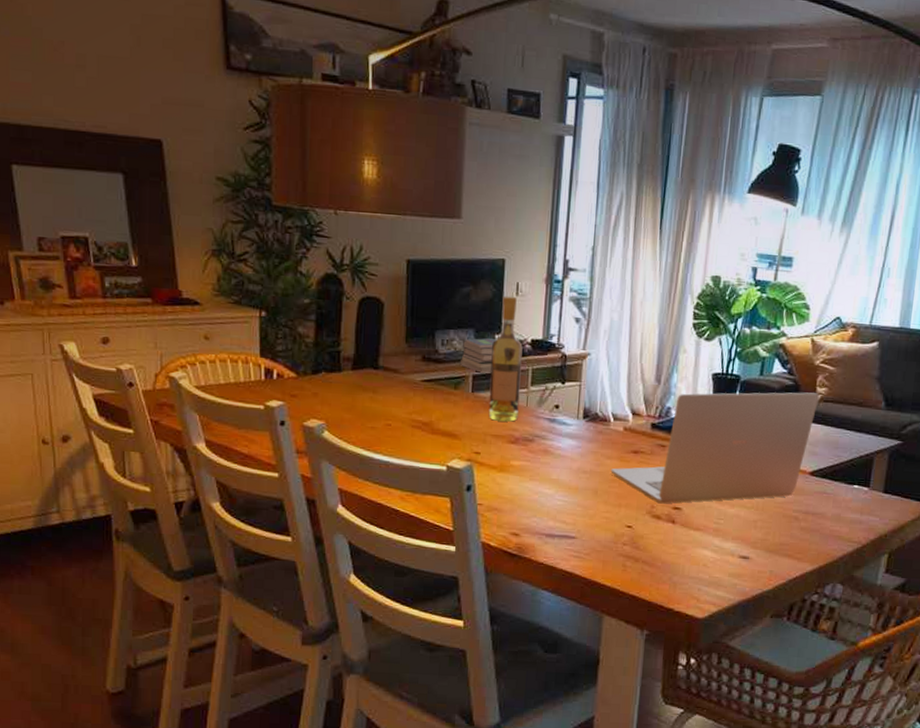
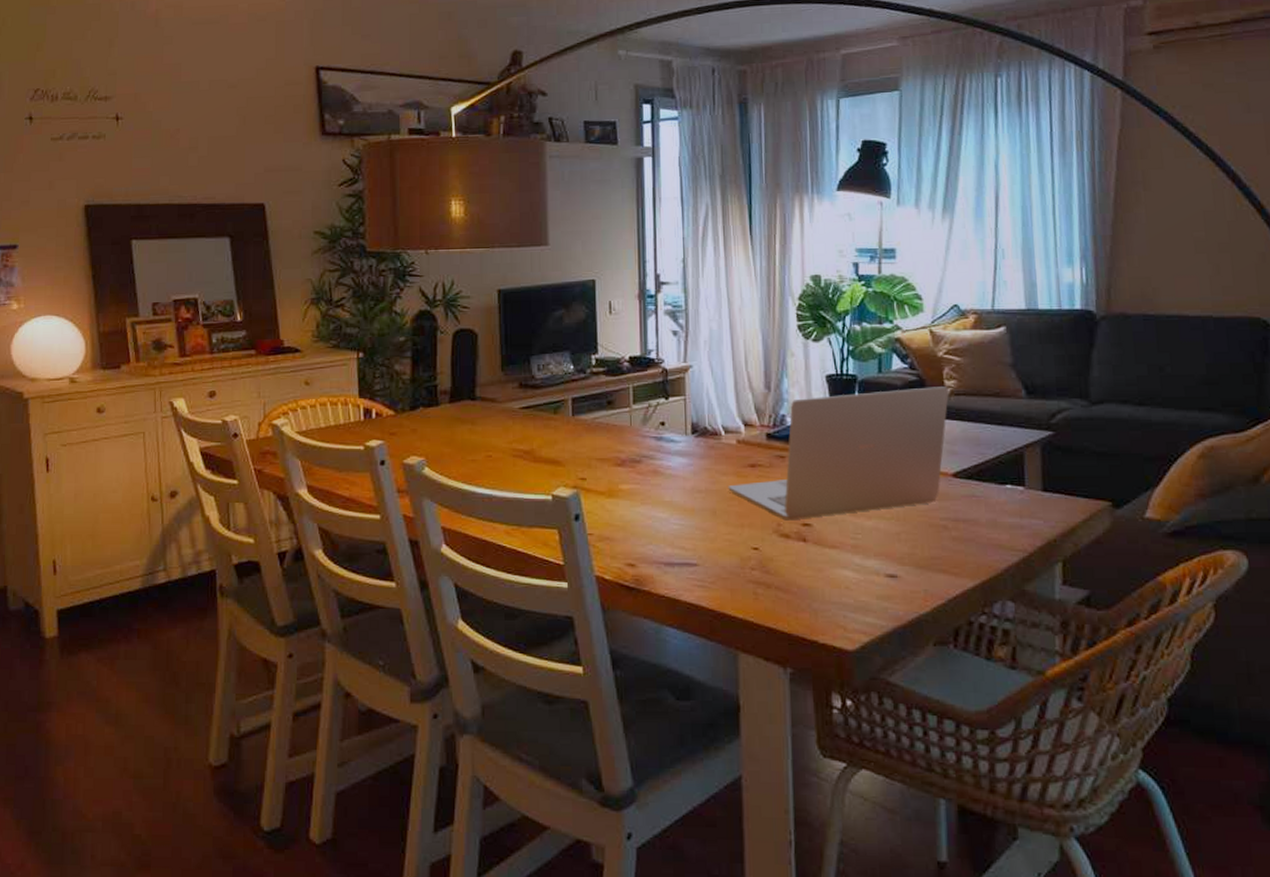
books: present [459,337,496,373] -> none [557,358,593,395]
bottle: present [488,296,523,422] -> none [589,315,623,444]

